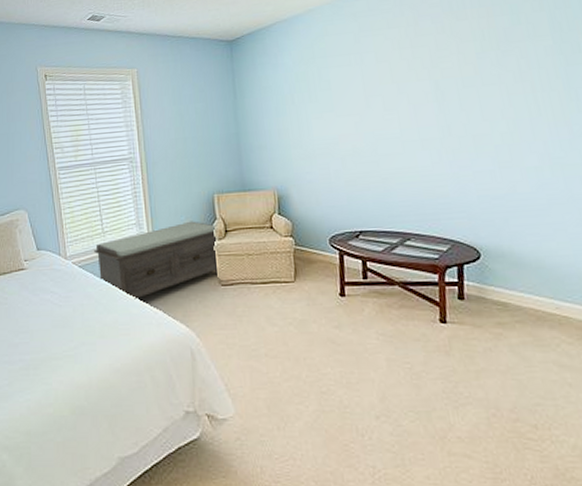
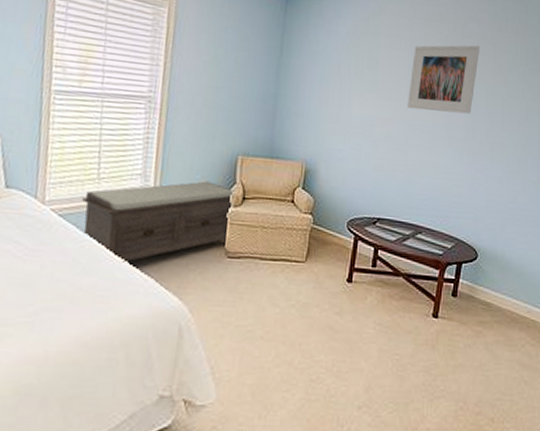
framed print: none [365,42,443,120] -> present [407,45,480,114]

